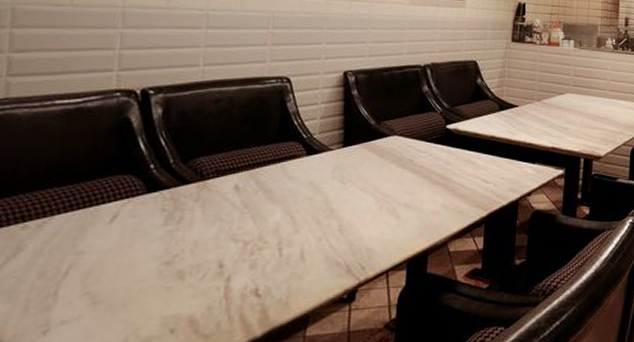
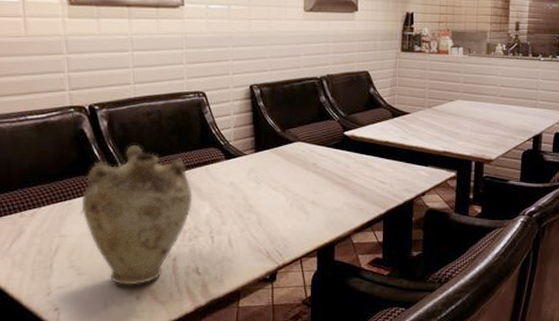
vase: none [111,136,261,316] -> present [81,144,193,285]

